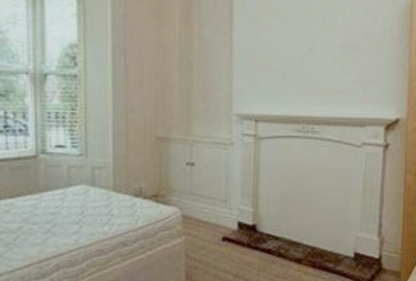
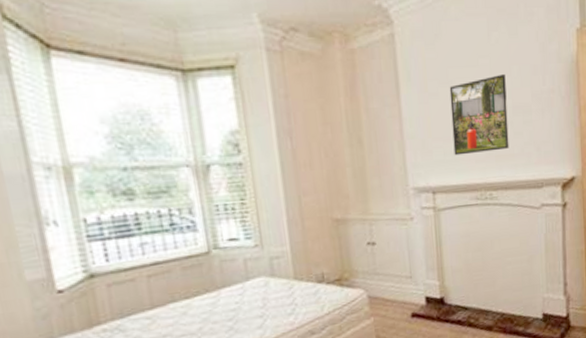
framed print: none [280,12,338,87] -> present [449,74,509,156]

